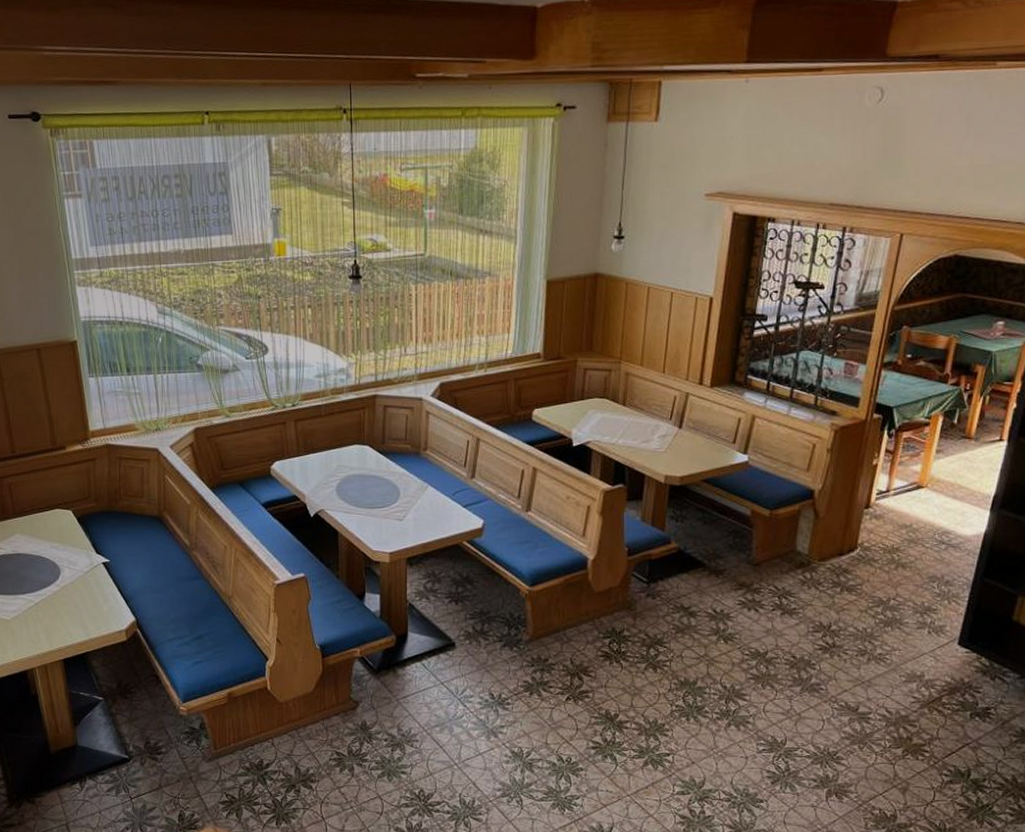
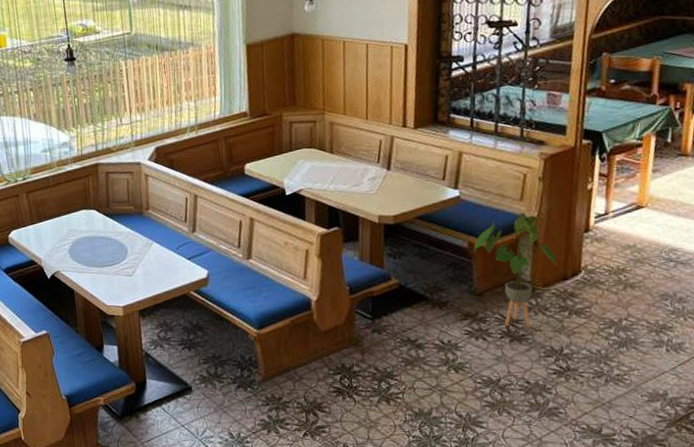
house plant: none [755,483,835,602] -> present [473,212,557,328]

